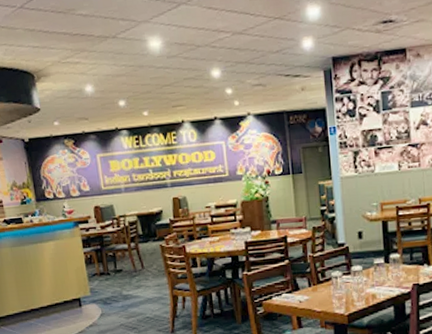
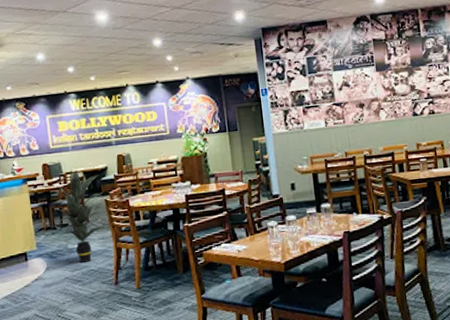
indoor plant: none [107,213,165,310] -> present [54,170,109,263]

